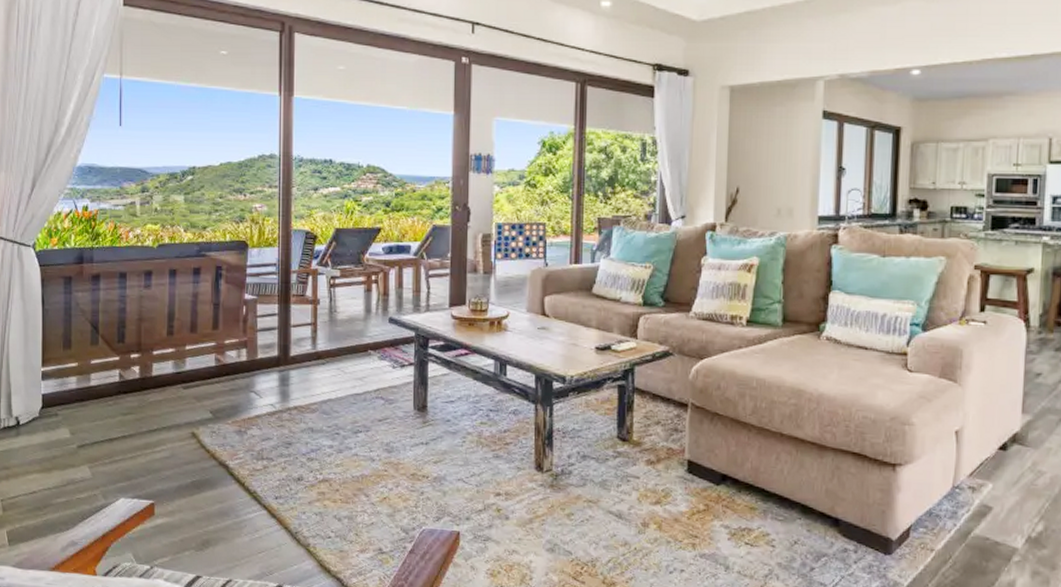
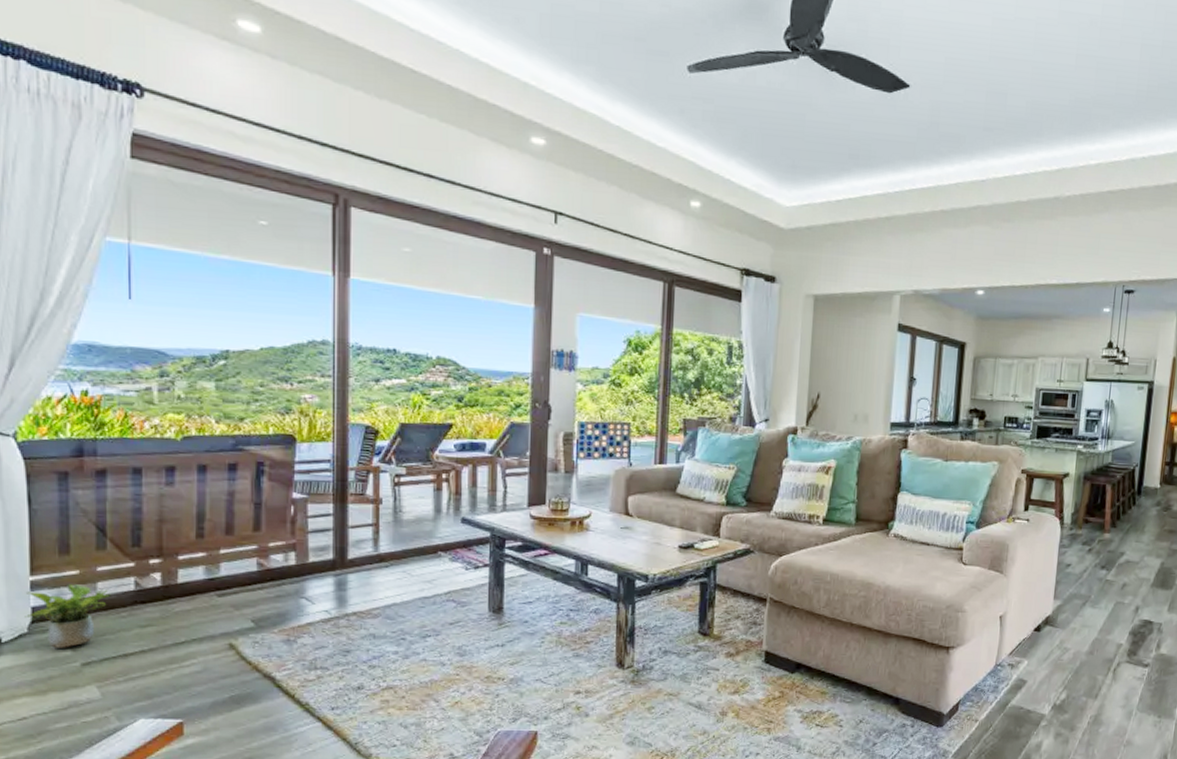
potted plant: none [37,375,100,432] -> present [24,584,110,648]

